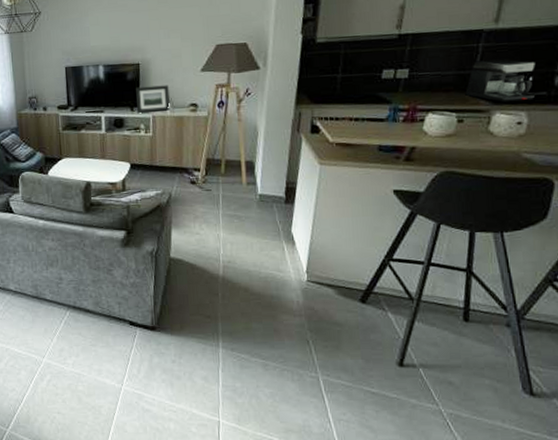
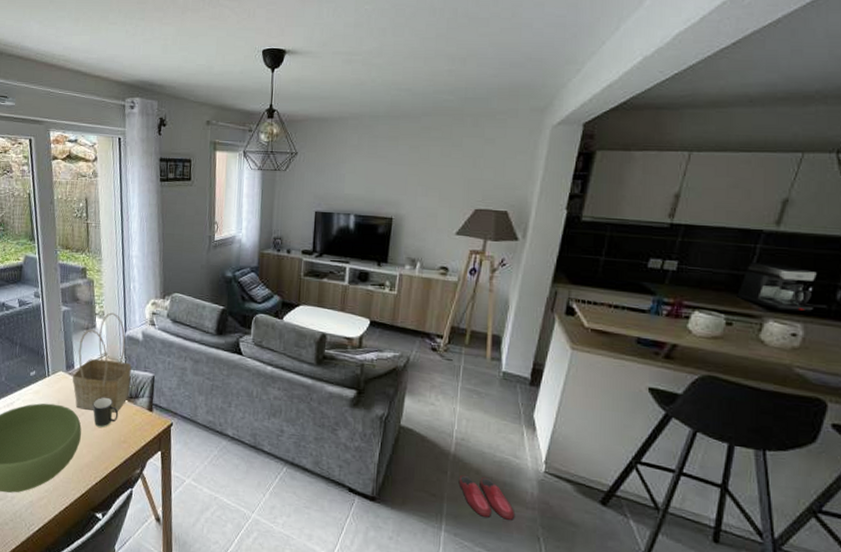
picture frame: present [135,85,170,114] -> none [384,242,420,271]
slippers: none [229,293,284,330] -> present [458,474,514,520]

